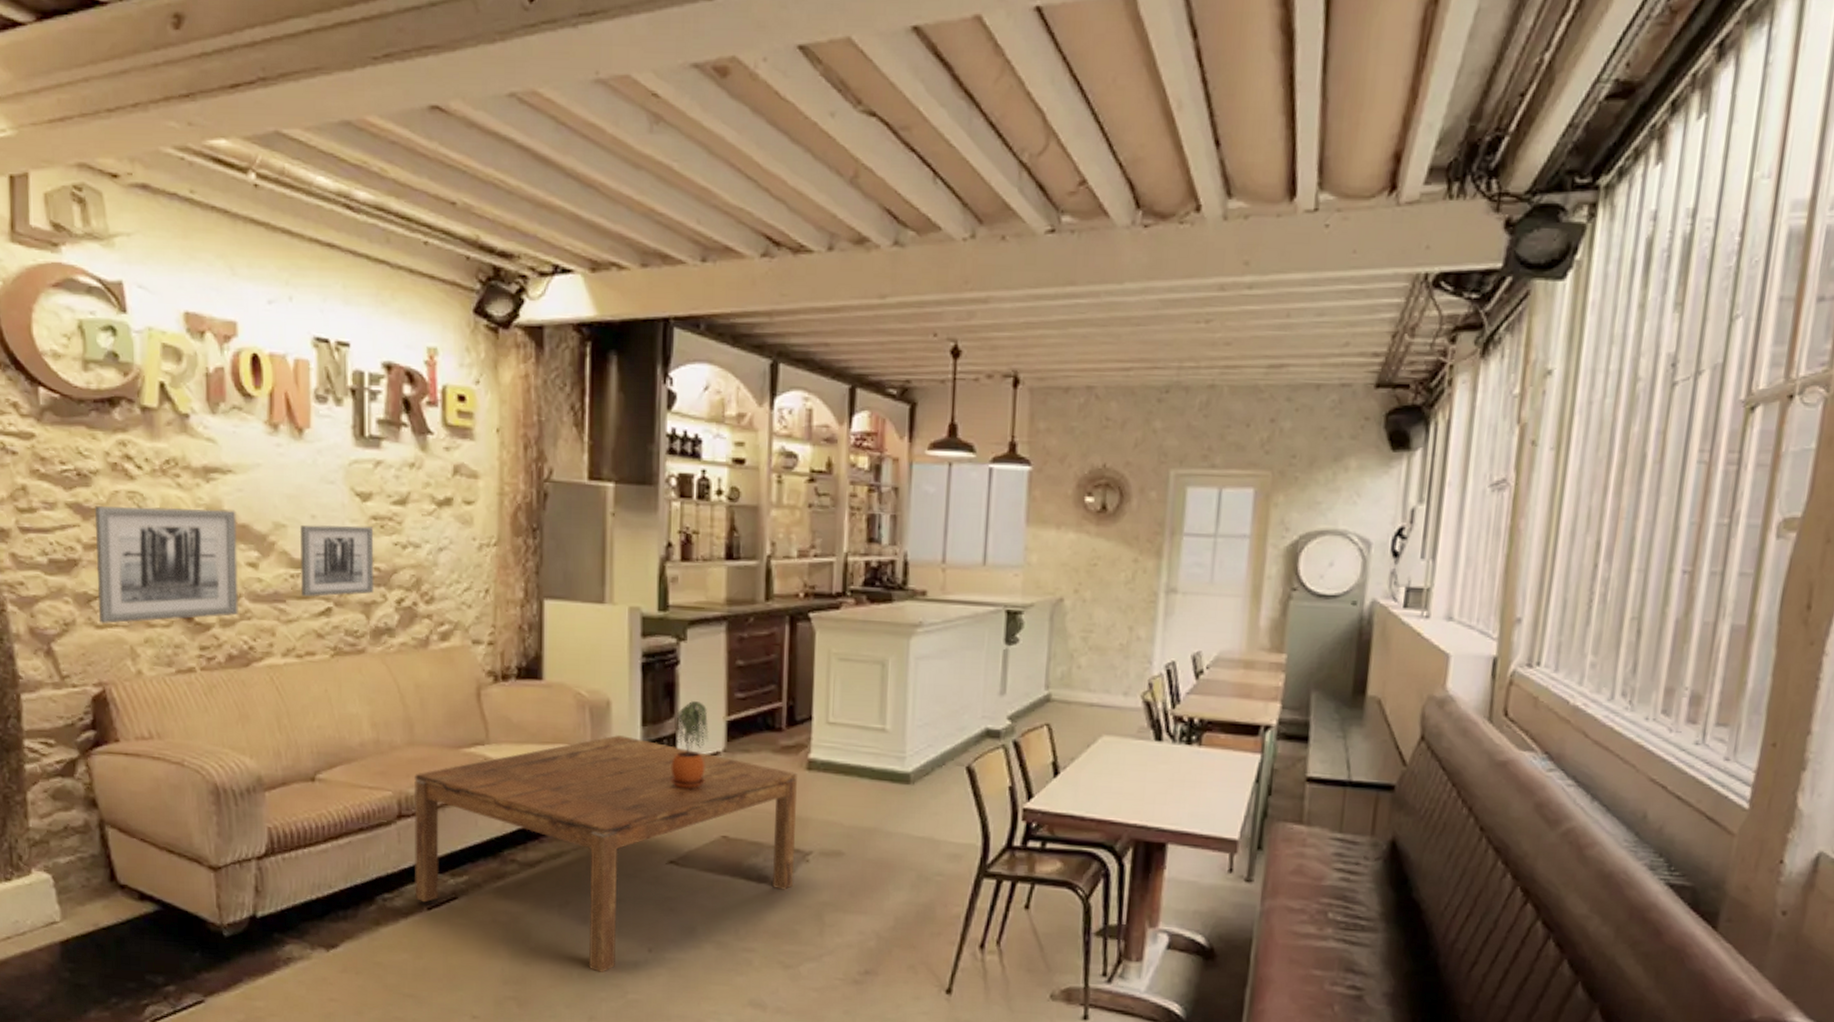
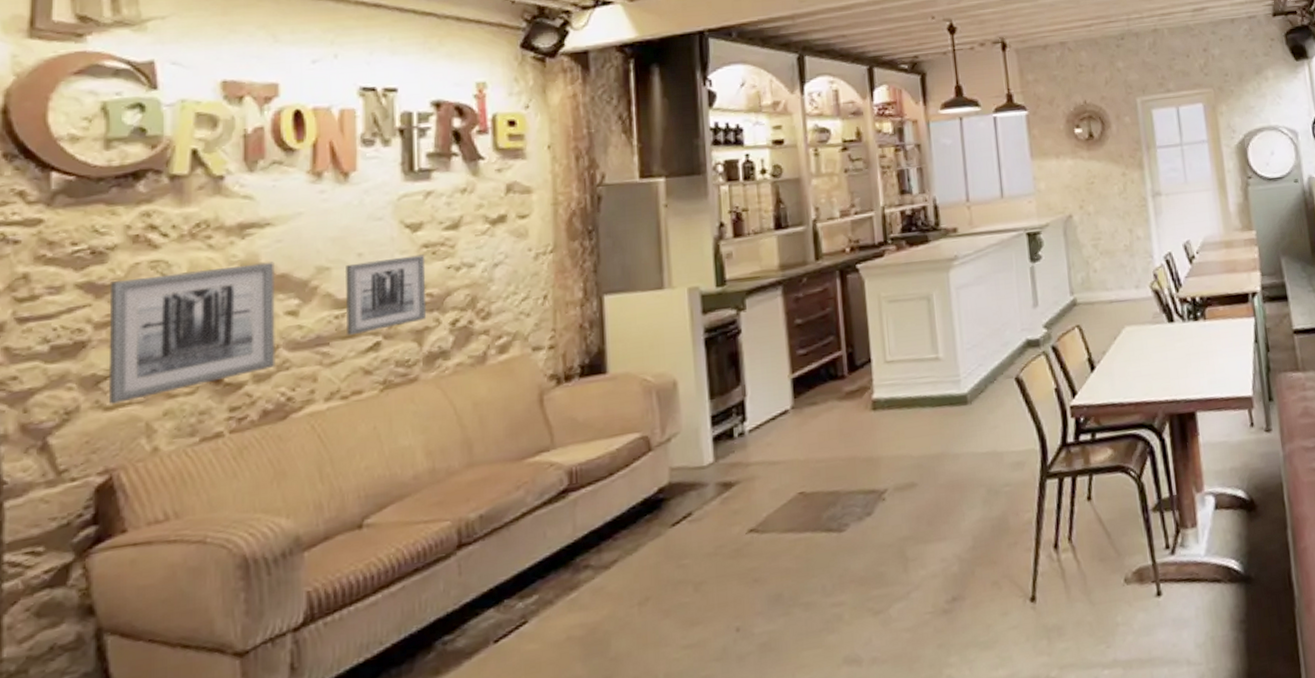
coffee table: present [414,735,797,973] -> none [475,412,874,667]
potted plant: present [670,701,709,789] -> none [742,365,776,454]

